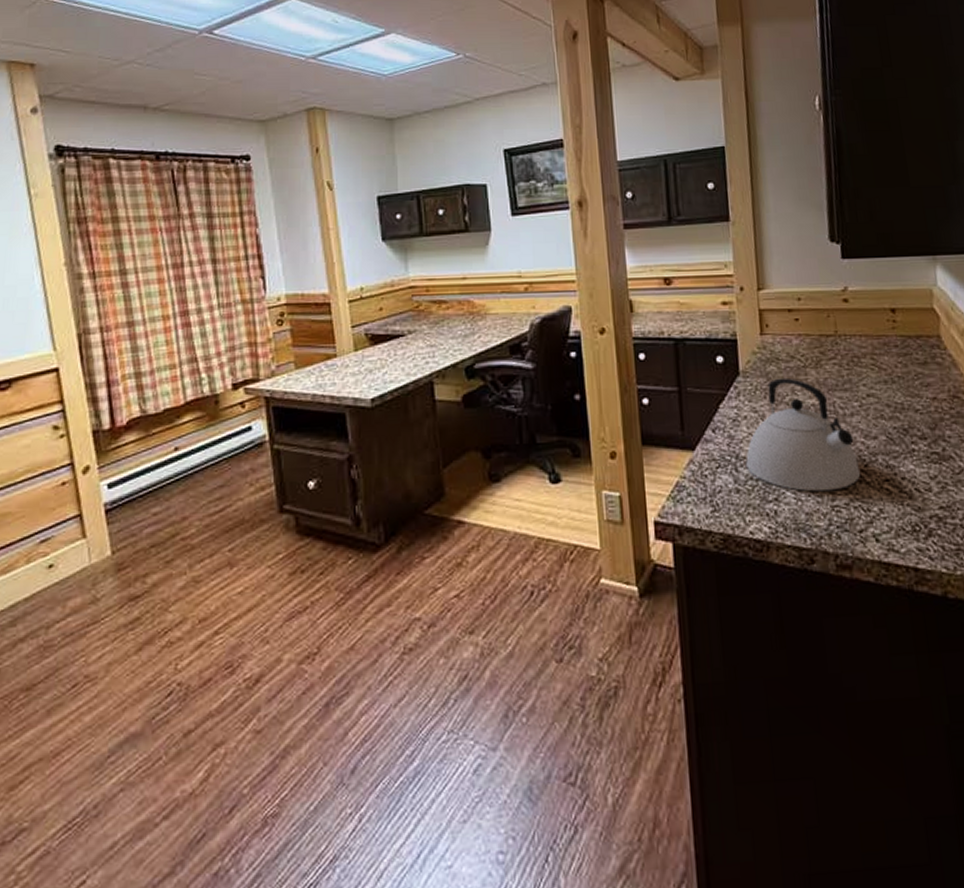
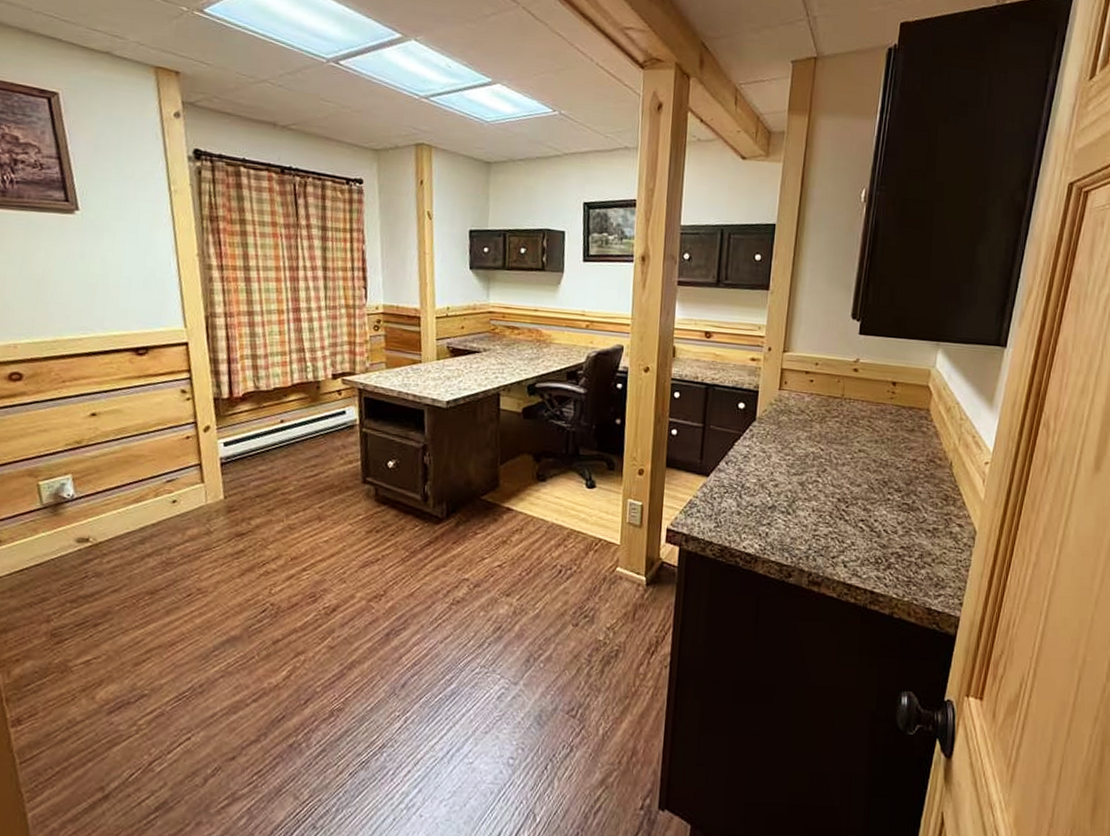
kettle: present [746,377,861,492] -> none [749,427,842,523]

